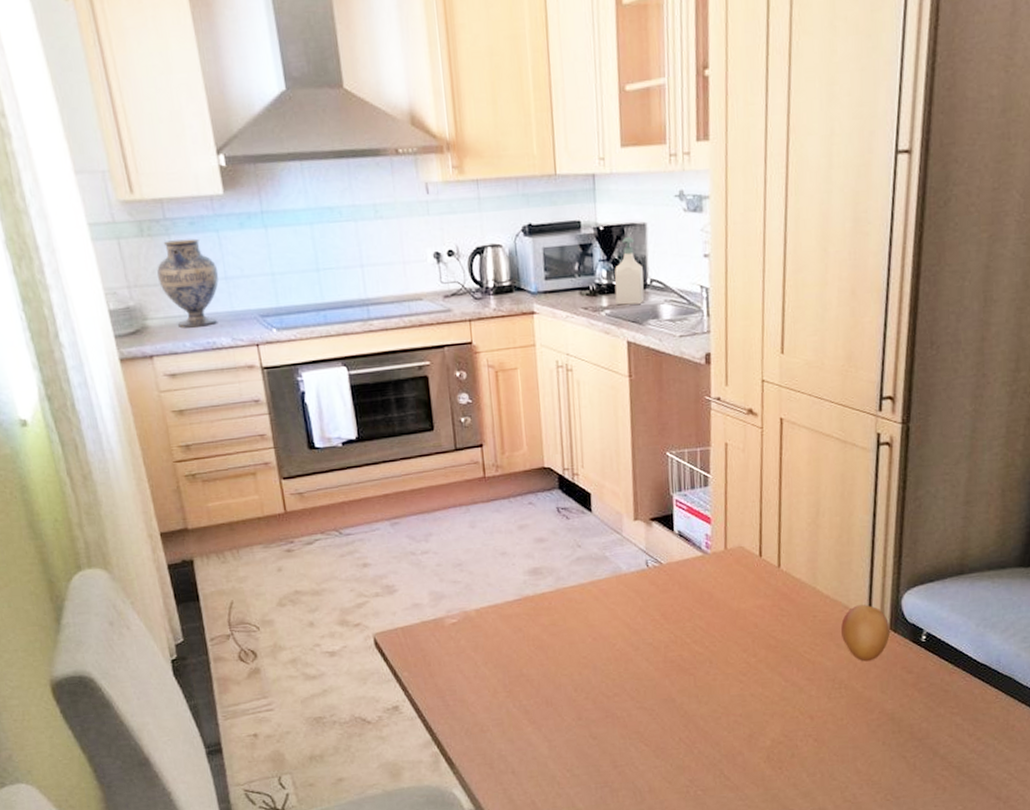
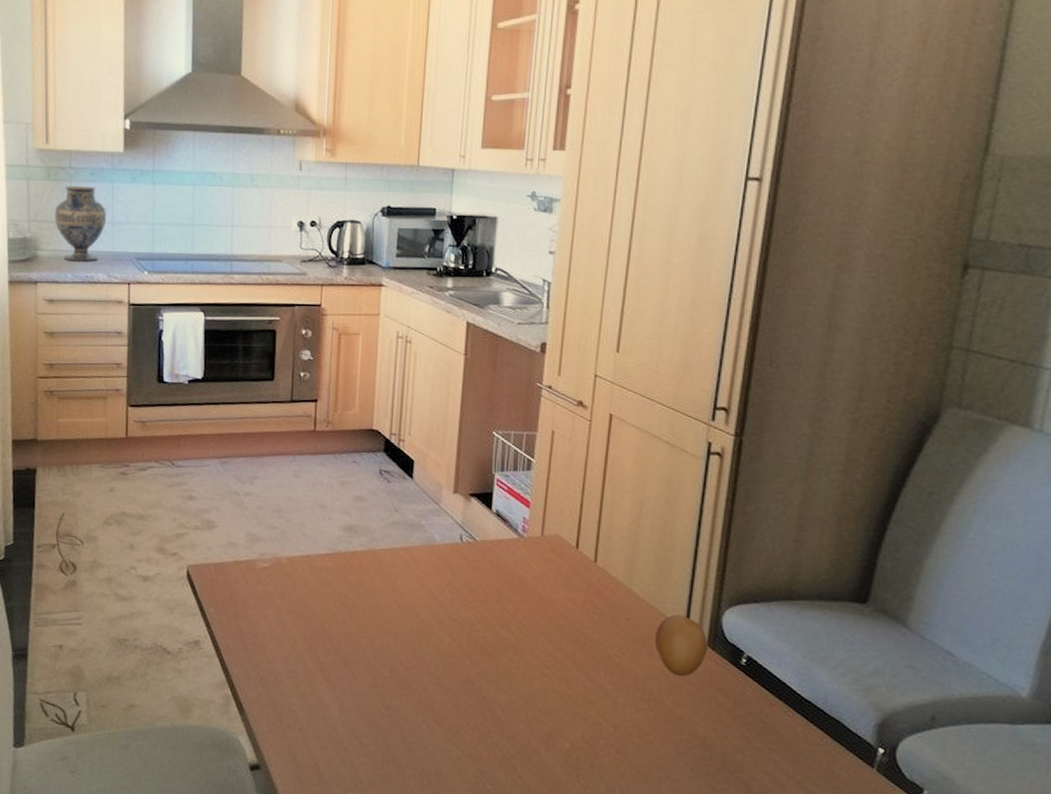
soap bottle: present [614,237,645,306] -> none [460,228,490,290]

